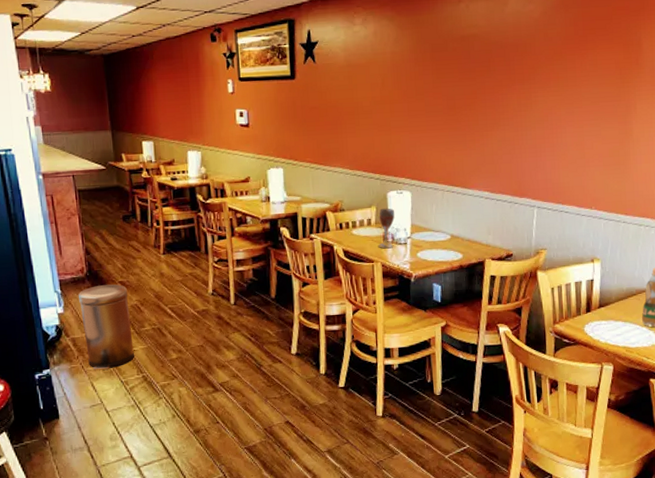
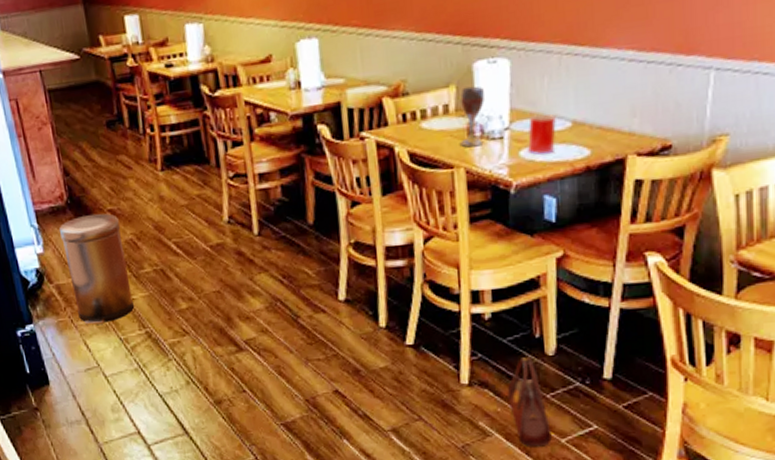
handbag: none [408,396,439,462] -> present [507,357,552,447]
cup: none [423,229,441,257] -> present [528,114,556,156]

